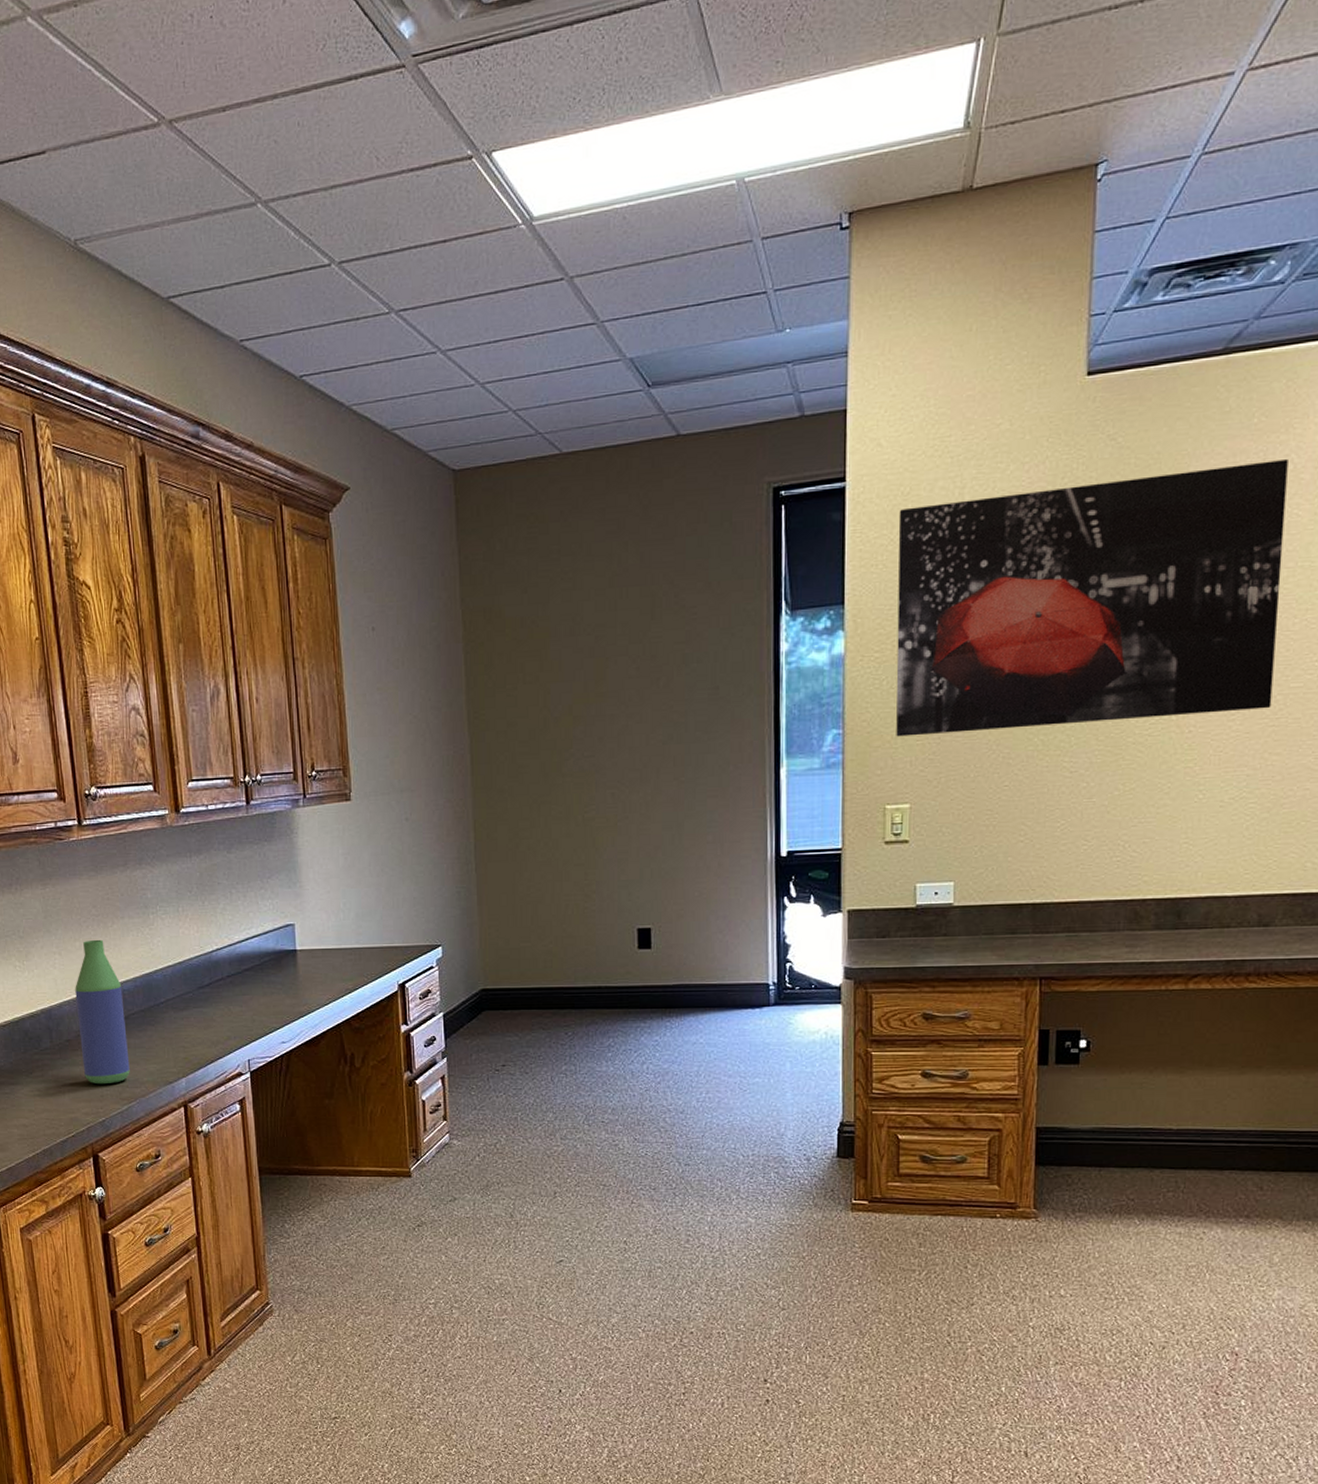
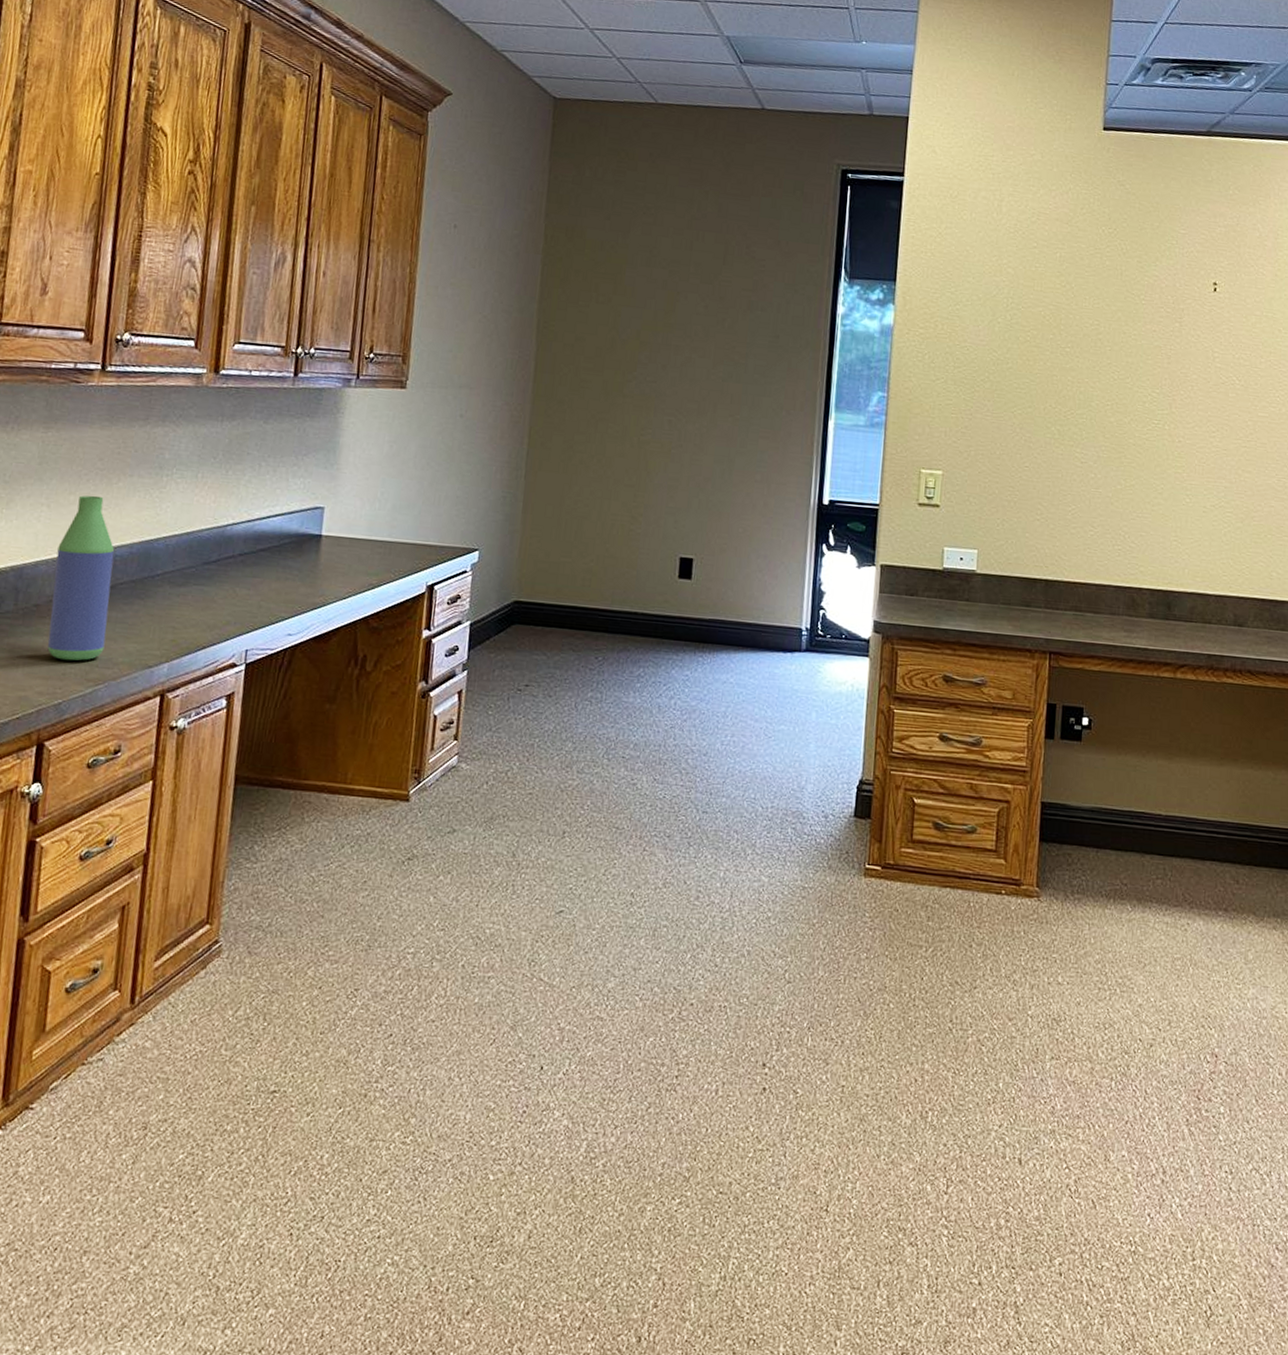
wall art: present [896,459,1288,737] -> none [934,209,1255,432]

